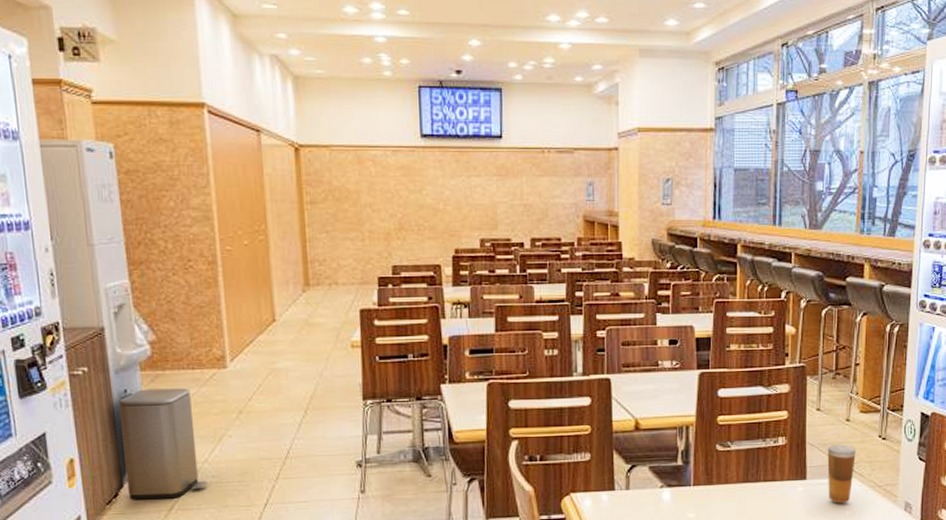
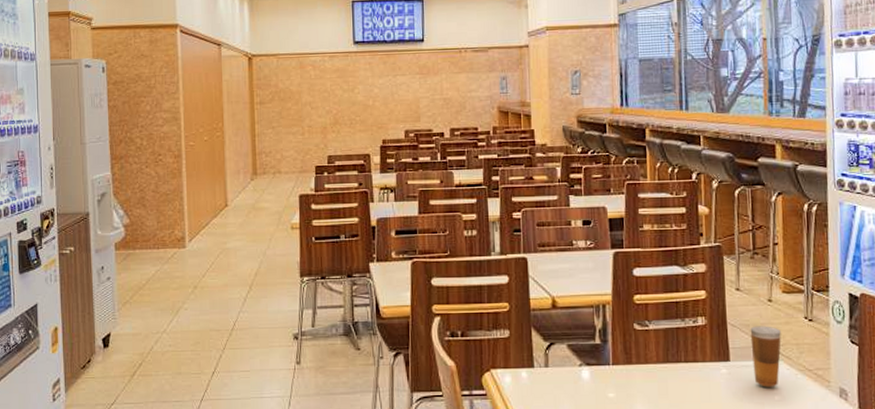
pedal bin: present [118,388,208,500] -> none [96,265,165,366]

